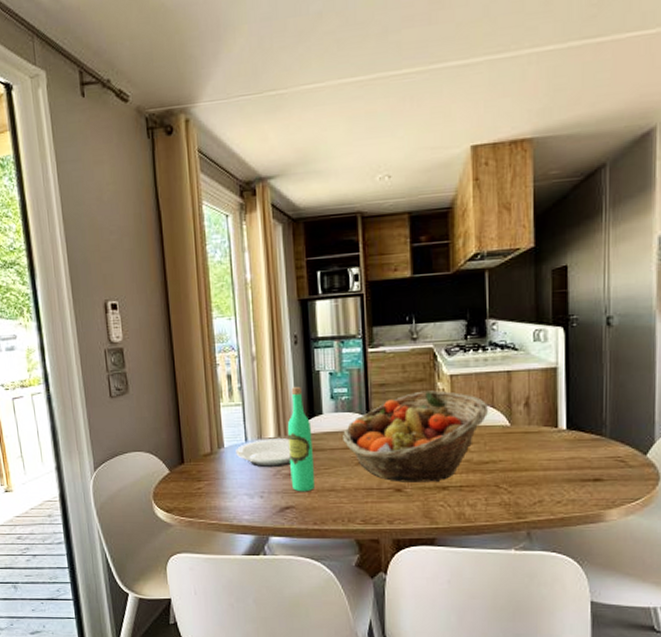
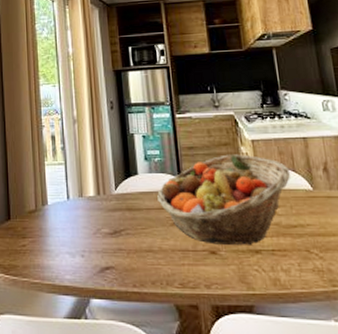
plate: present [236,438,292,468] -> none [58,197,110,226]
wine bottle: present [287,387,316,492] -> none [105,148,134,252]

